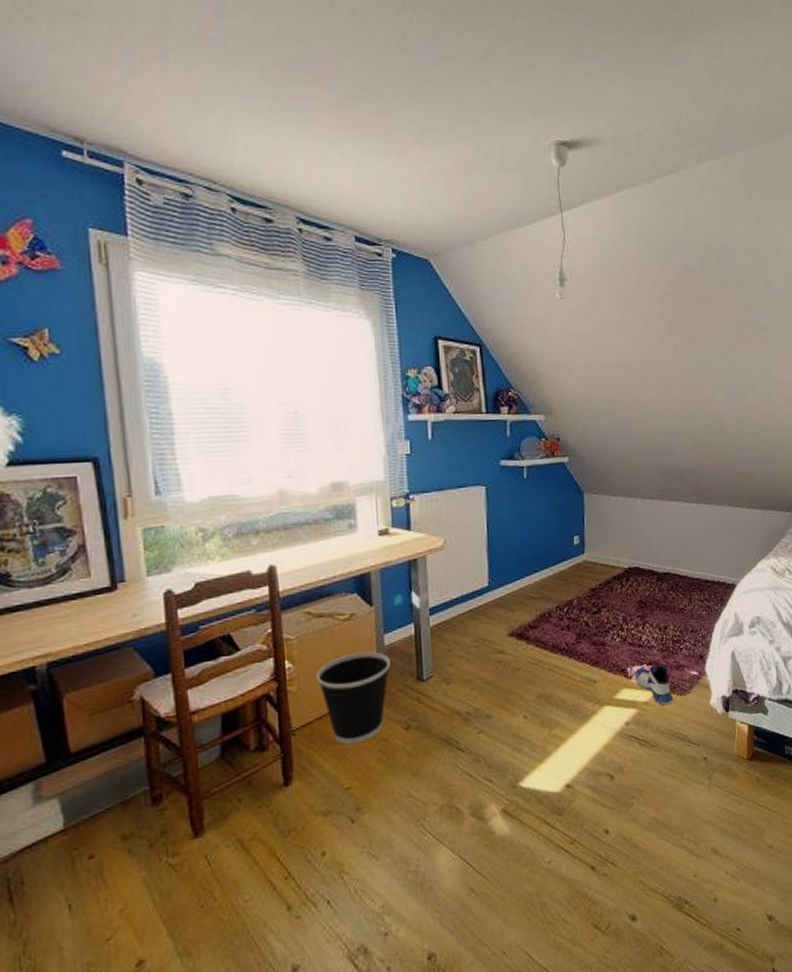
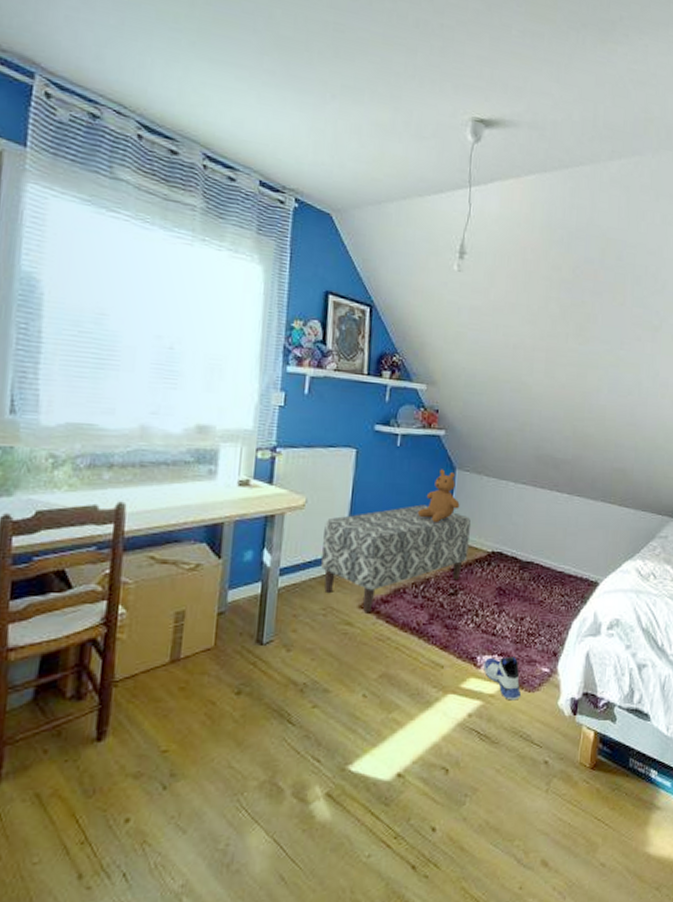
wastebasket: present [315,652,390,745] -> none [149,607,231,704]
bench: none [465,531,606,639] -> present [321,504,471,612]
teddy bear: none [552,495,592,548] -> present [417,469,460,524]

